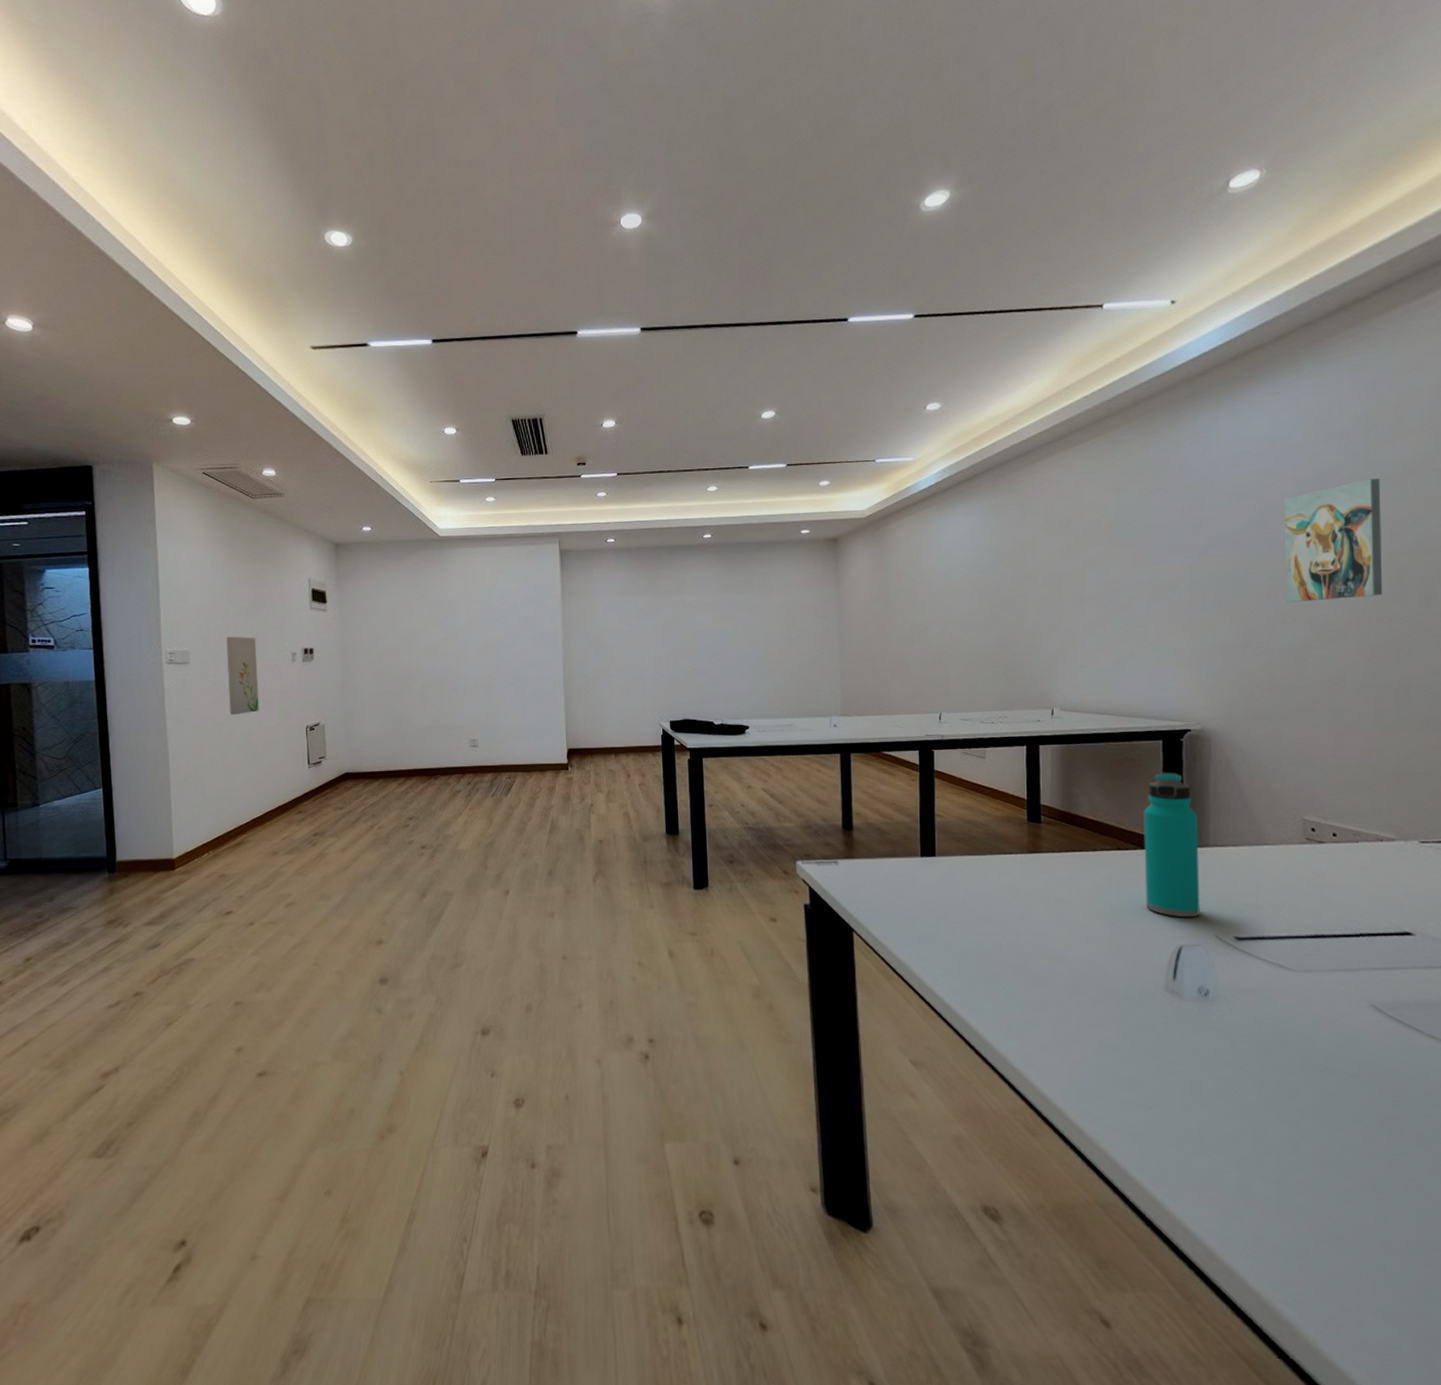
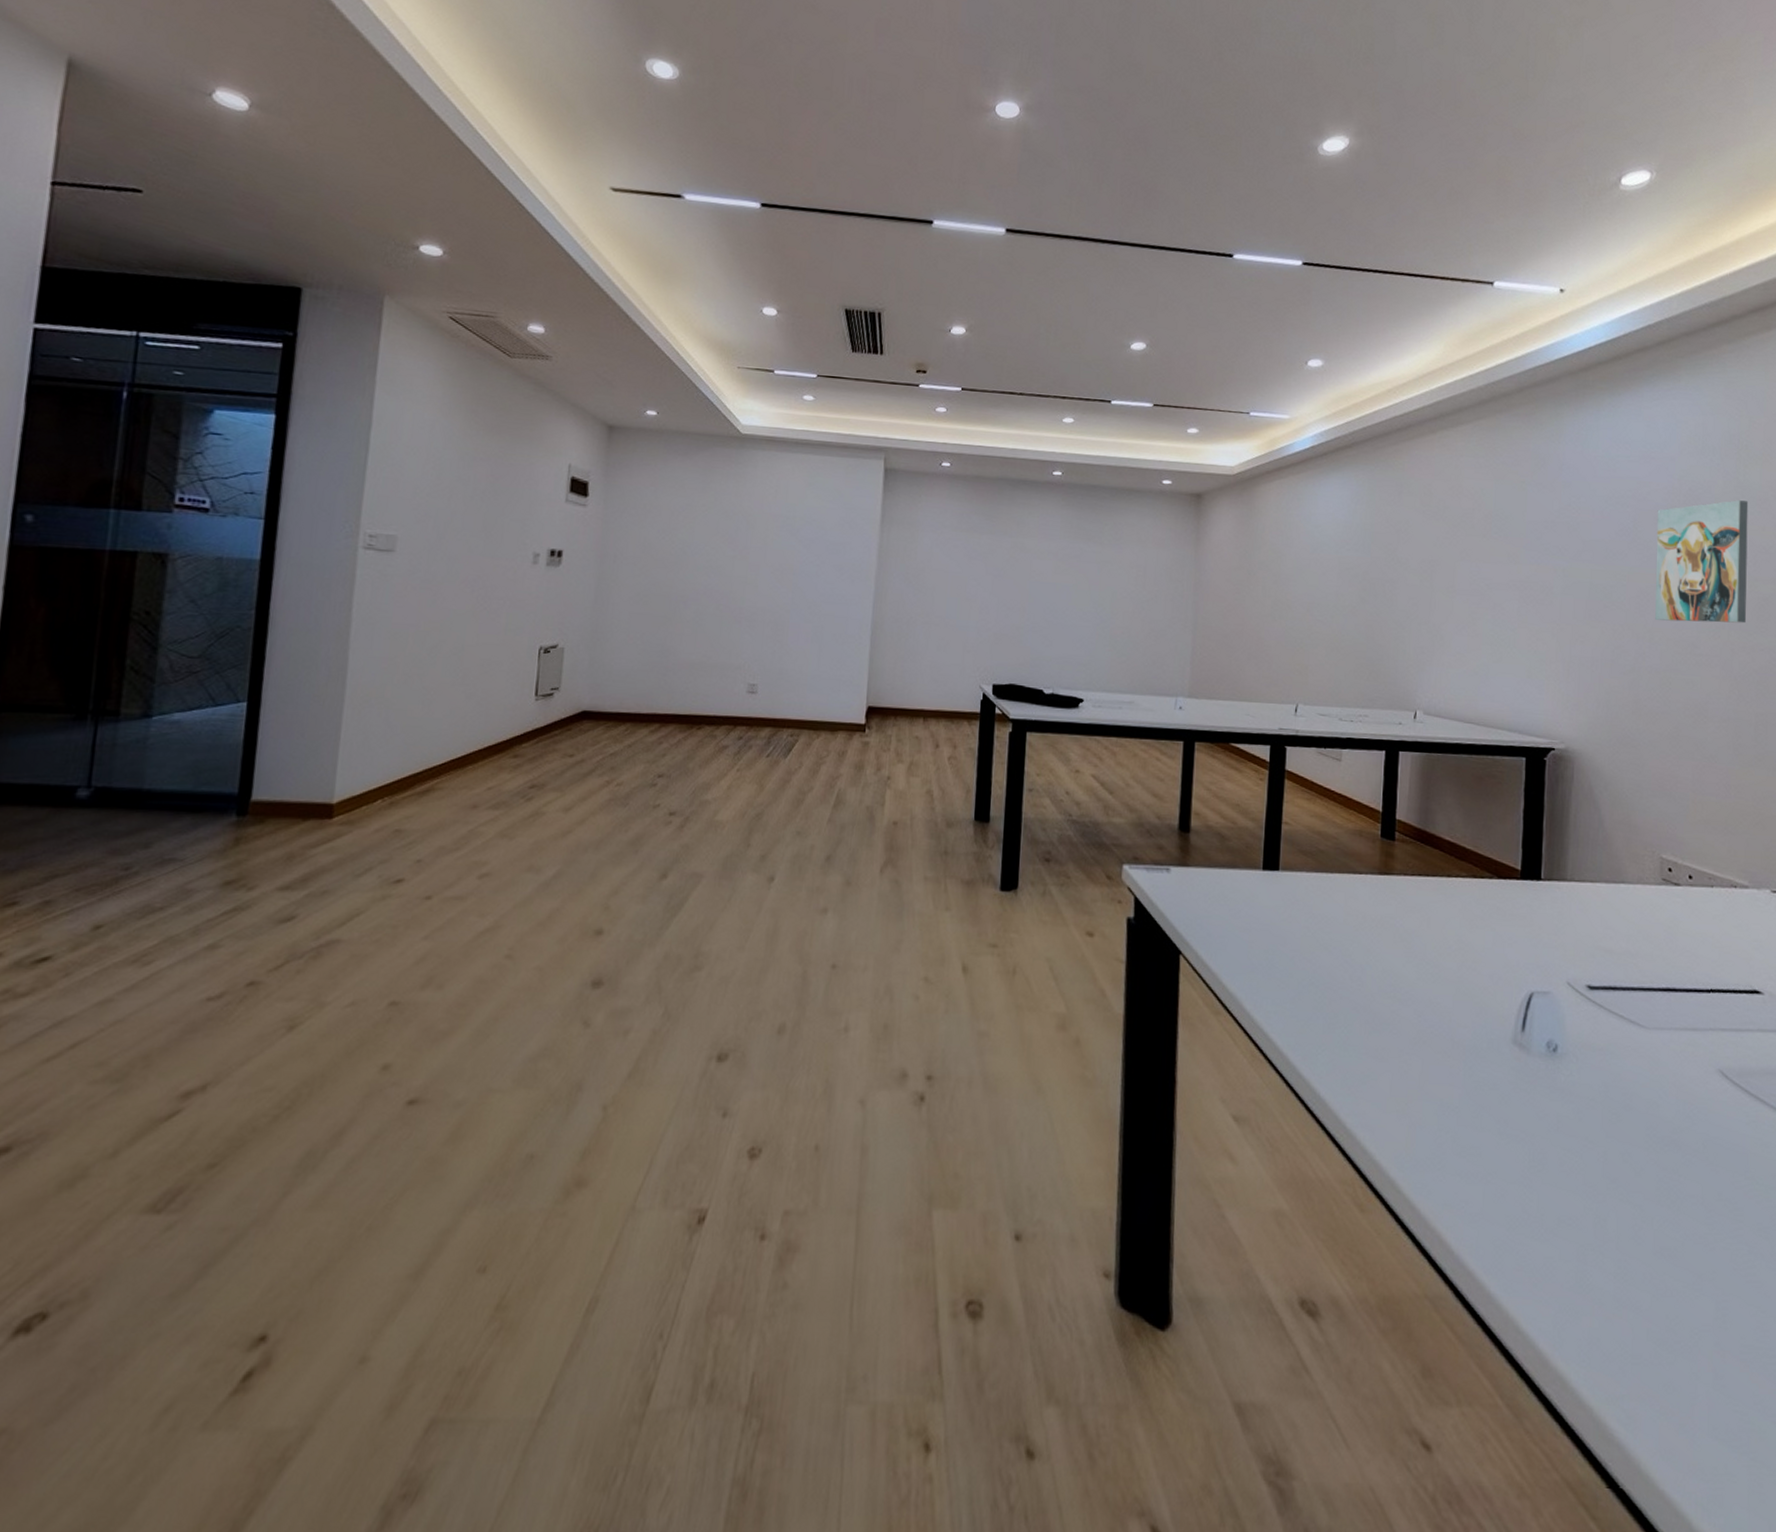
wall art: present [226,636,260,716] -> none [440,523,489,624]
water bottle: present [1143,772,1200,918] -> none [1499,793,1556,961]

